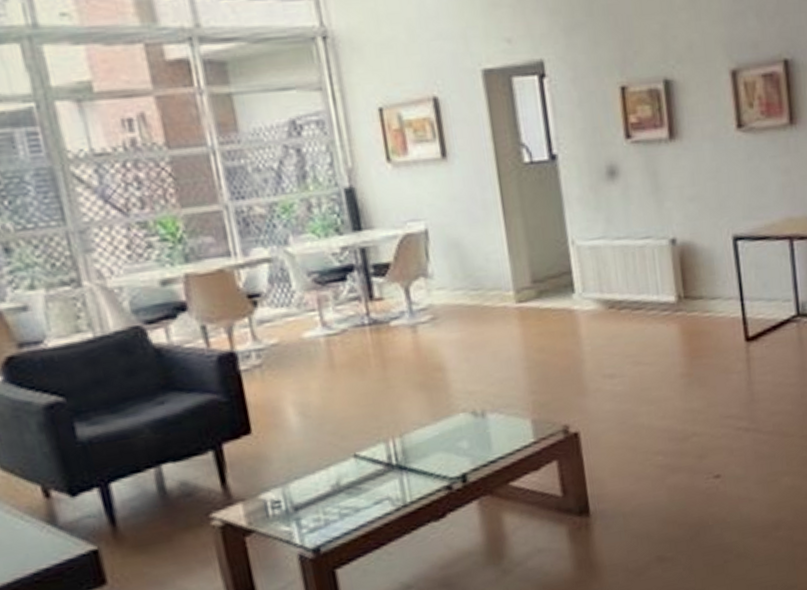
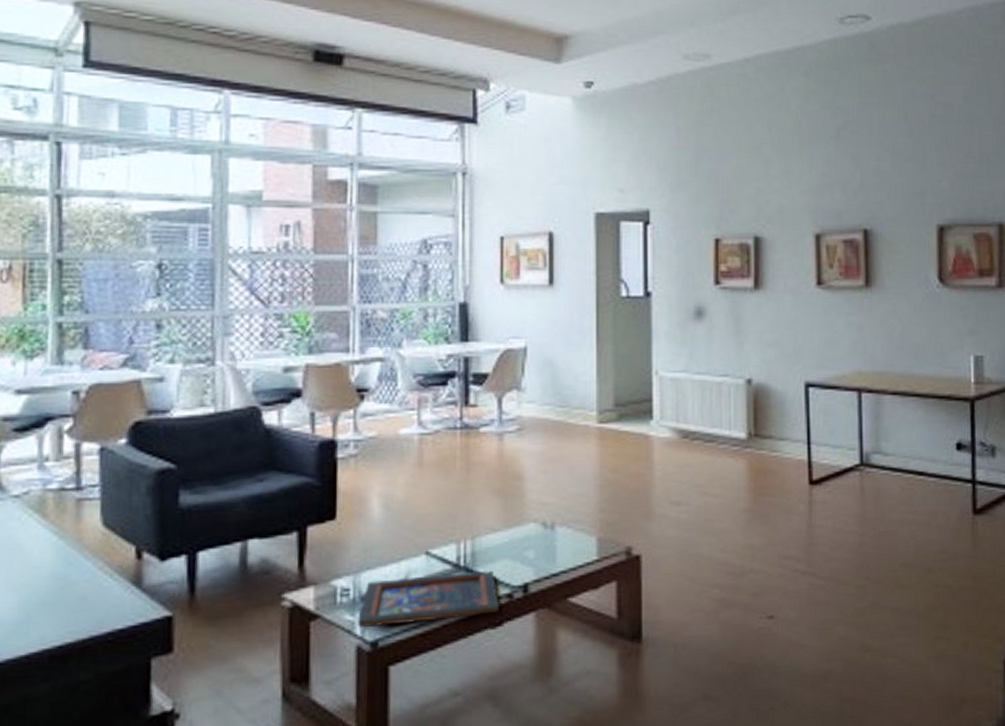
religious icon: none [294,464,440,538] -> present [358,570,499,628]

